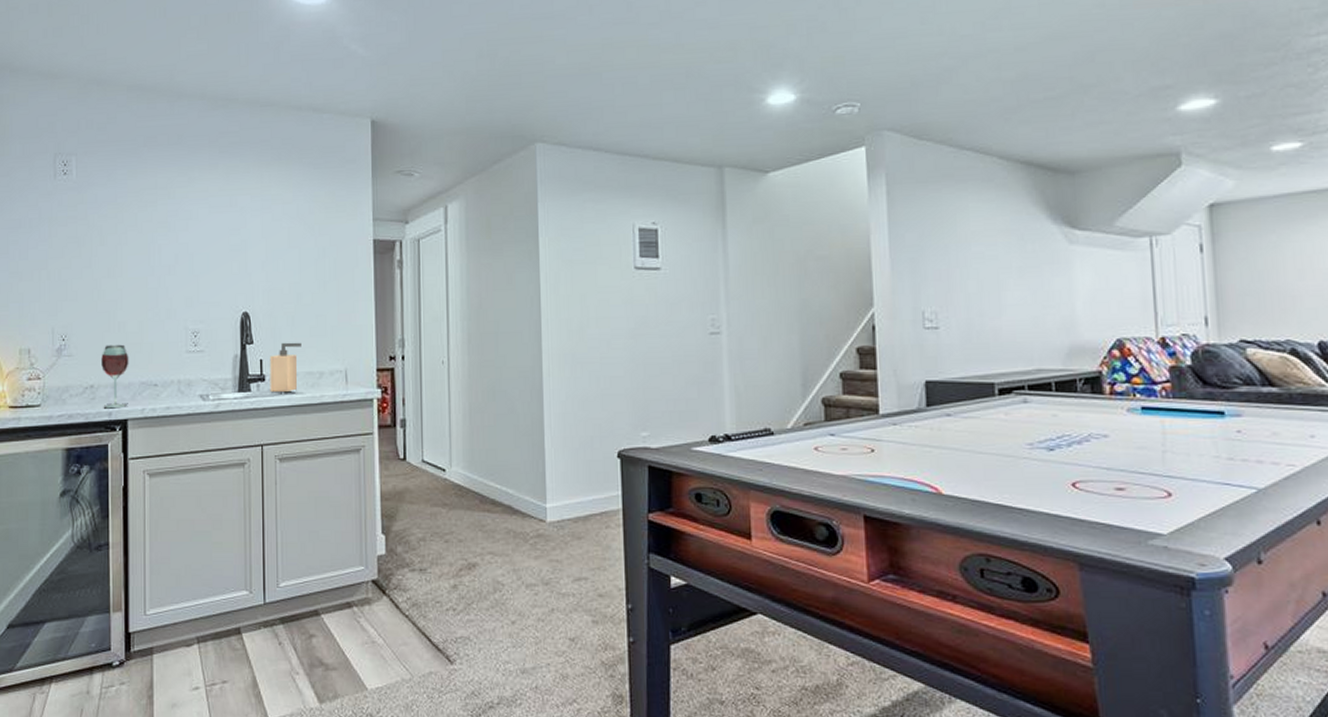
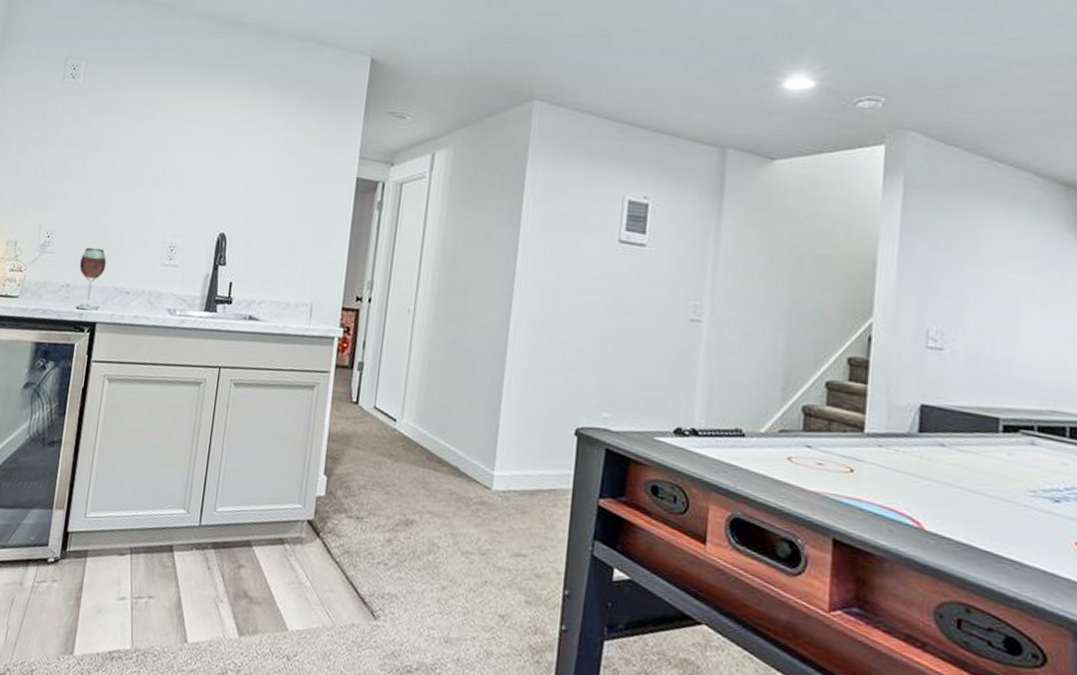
soap dispenser: present [270,342,301,393] -> none [235,268,272,319]

